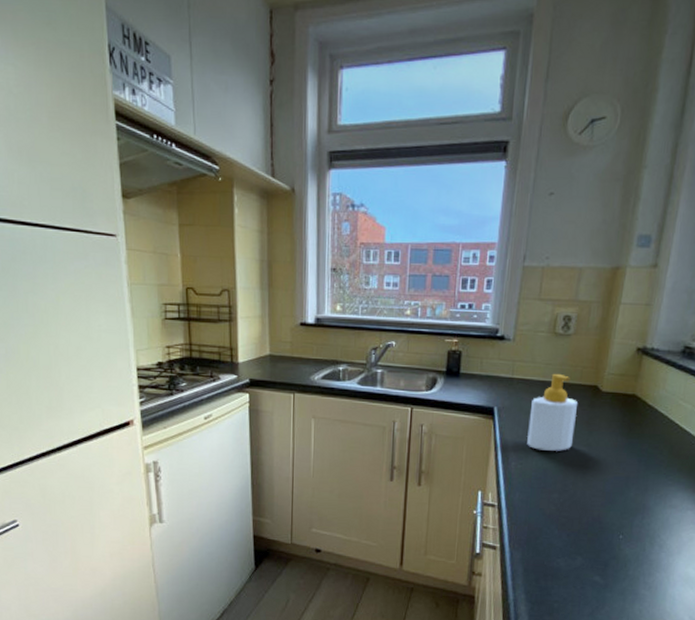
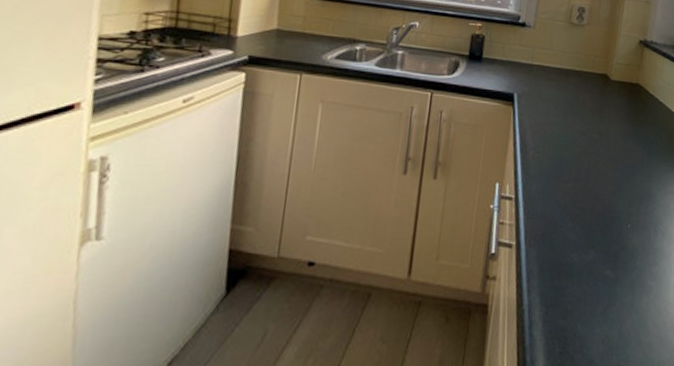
soap bottle: present [527,373,577,451] -> none [544,61,590,139]

